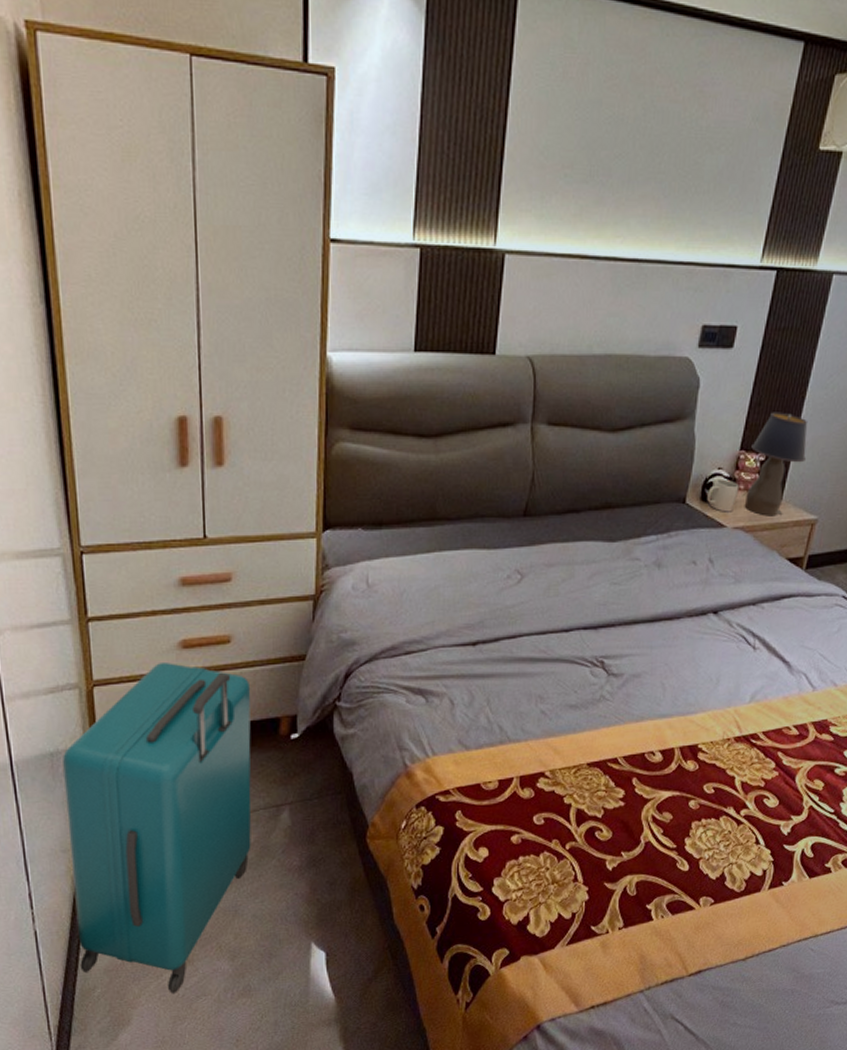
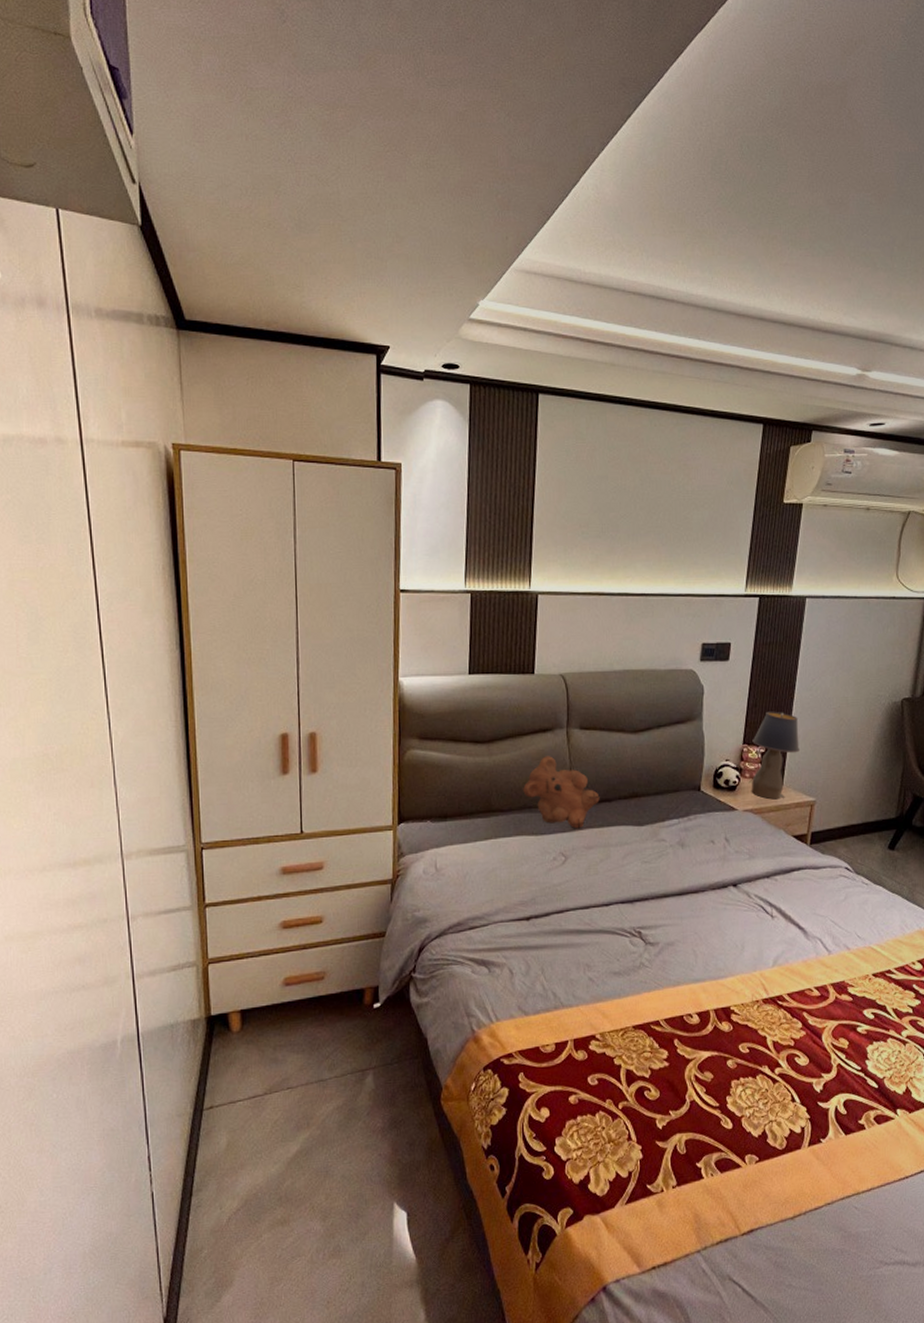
suitcase: present [63,663,252,994] -> none [181,941,340,1254]
teddy bear: none [475,456,566,543] -> present [523,756,600,829]
mug: present [707,479,740,512] -> none [719,769,745,797]

